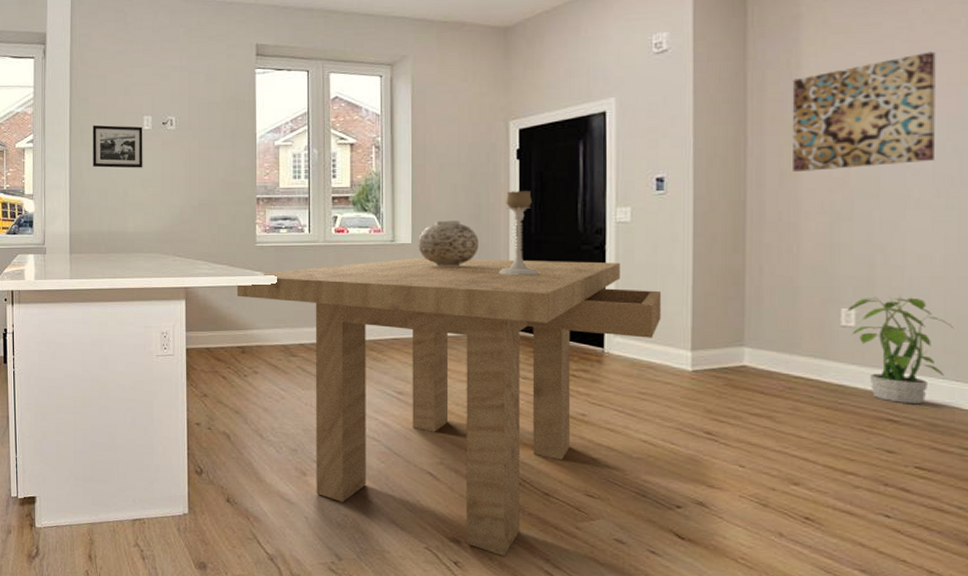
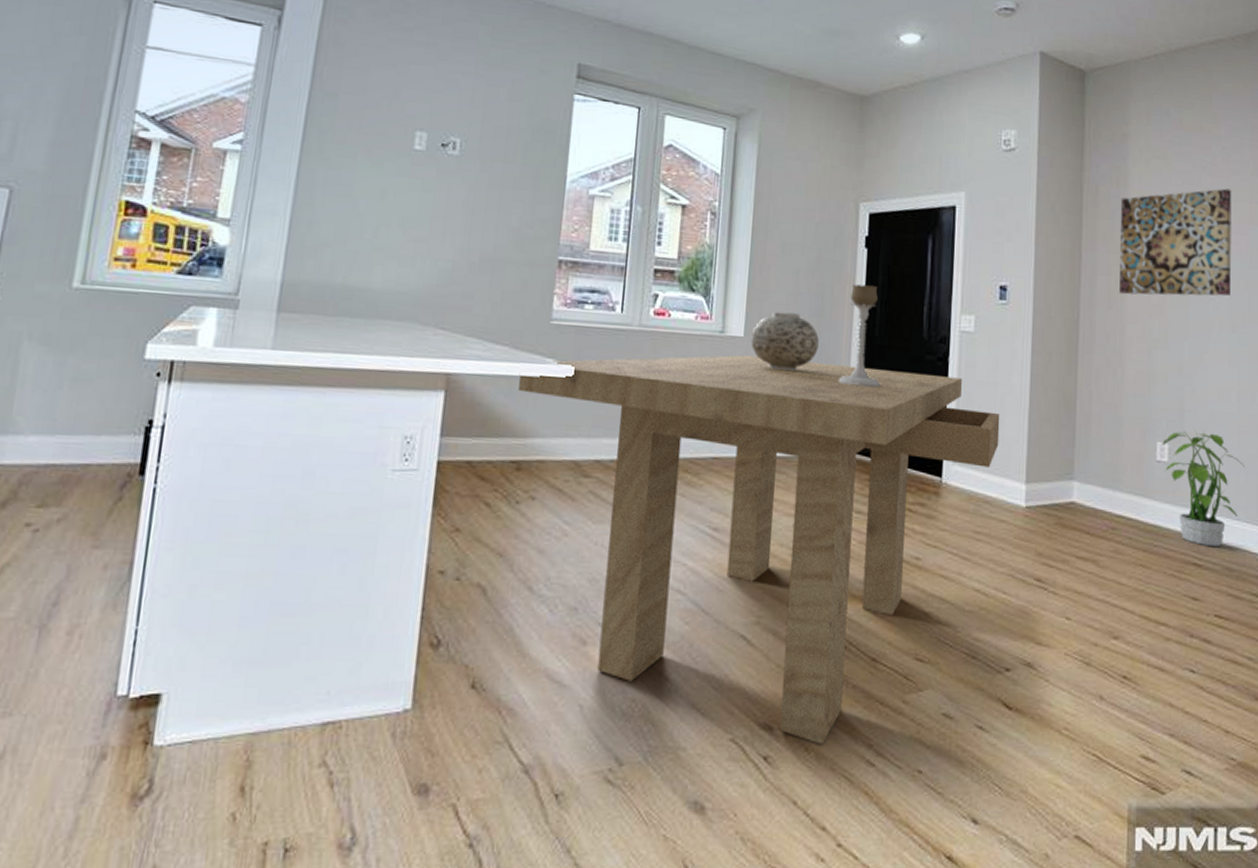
picture frame: present [92,124,143,168] -> none [331,132,413,202]

